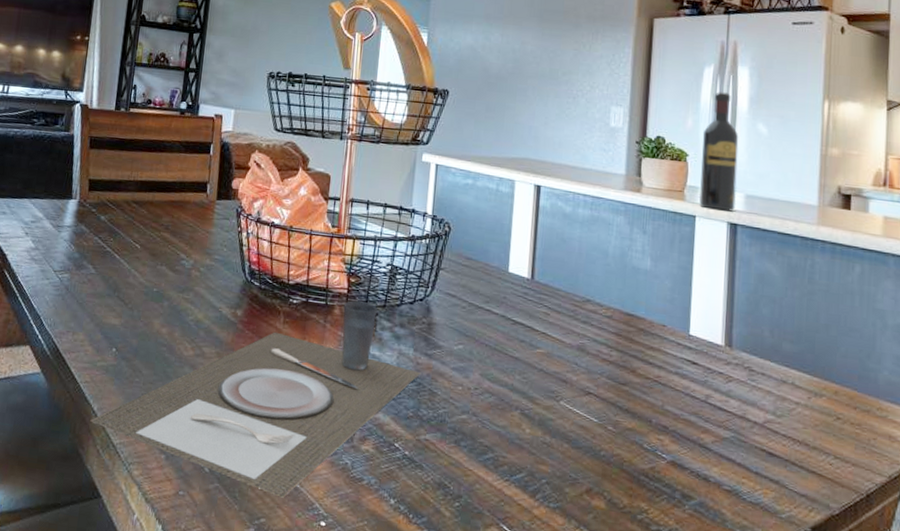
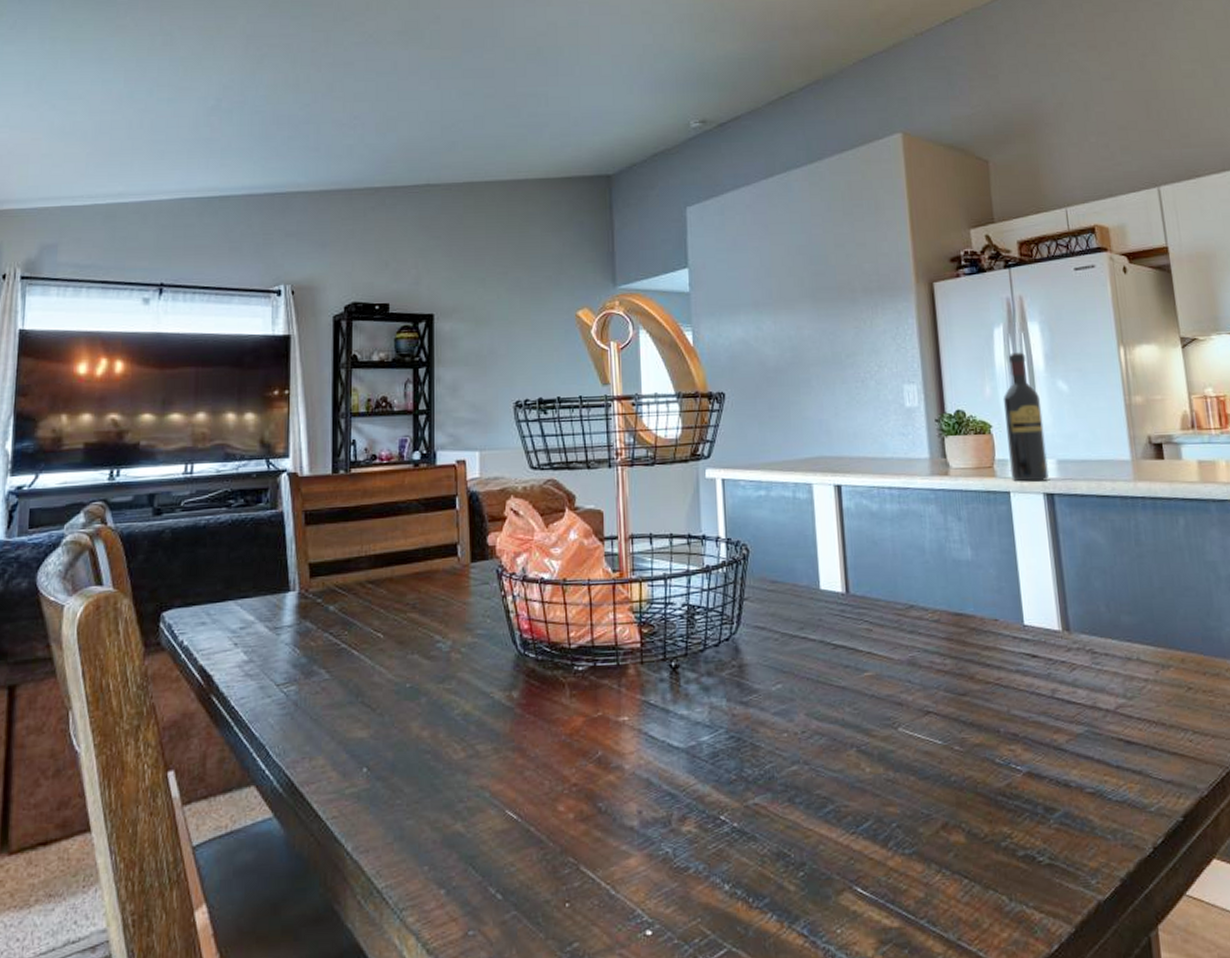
place setting: present [90,300,420,498] -> none [344,654,738,912]

